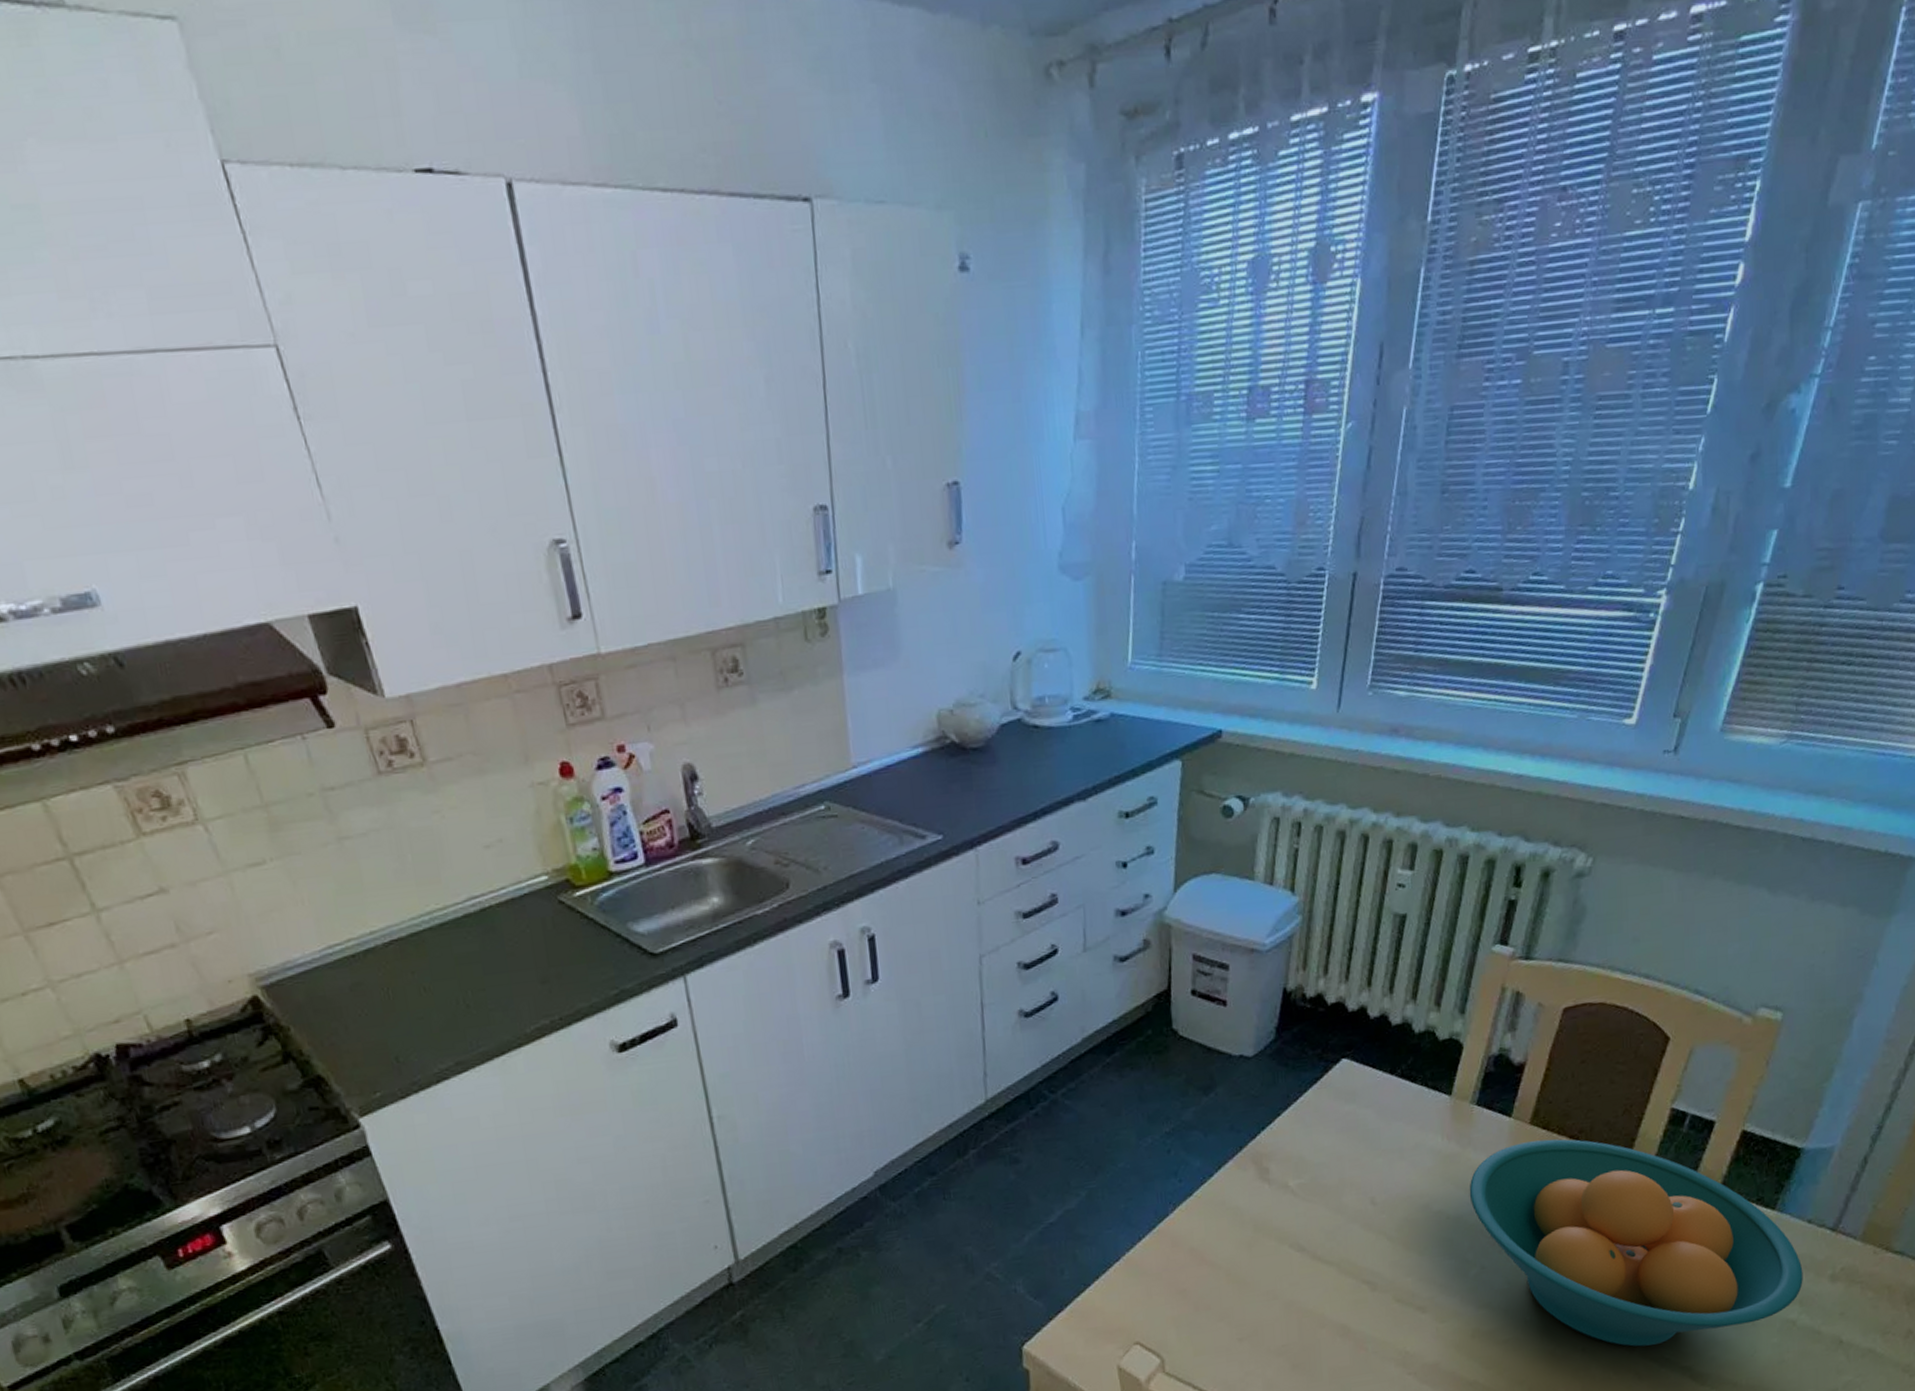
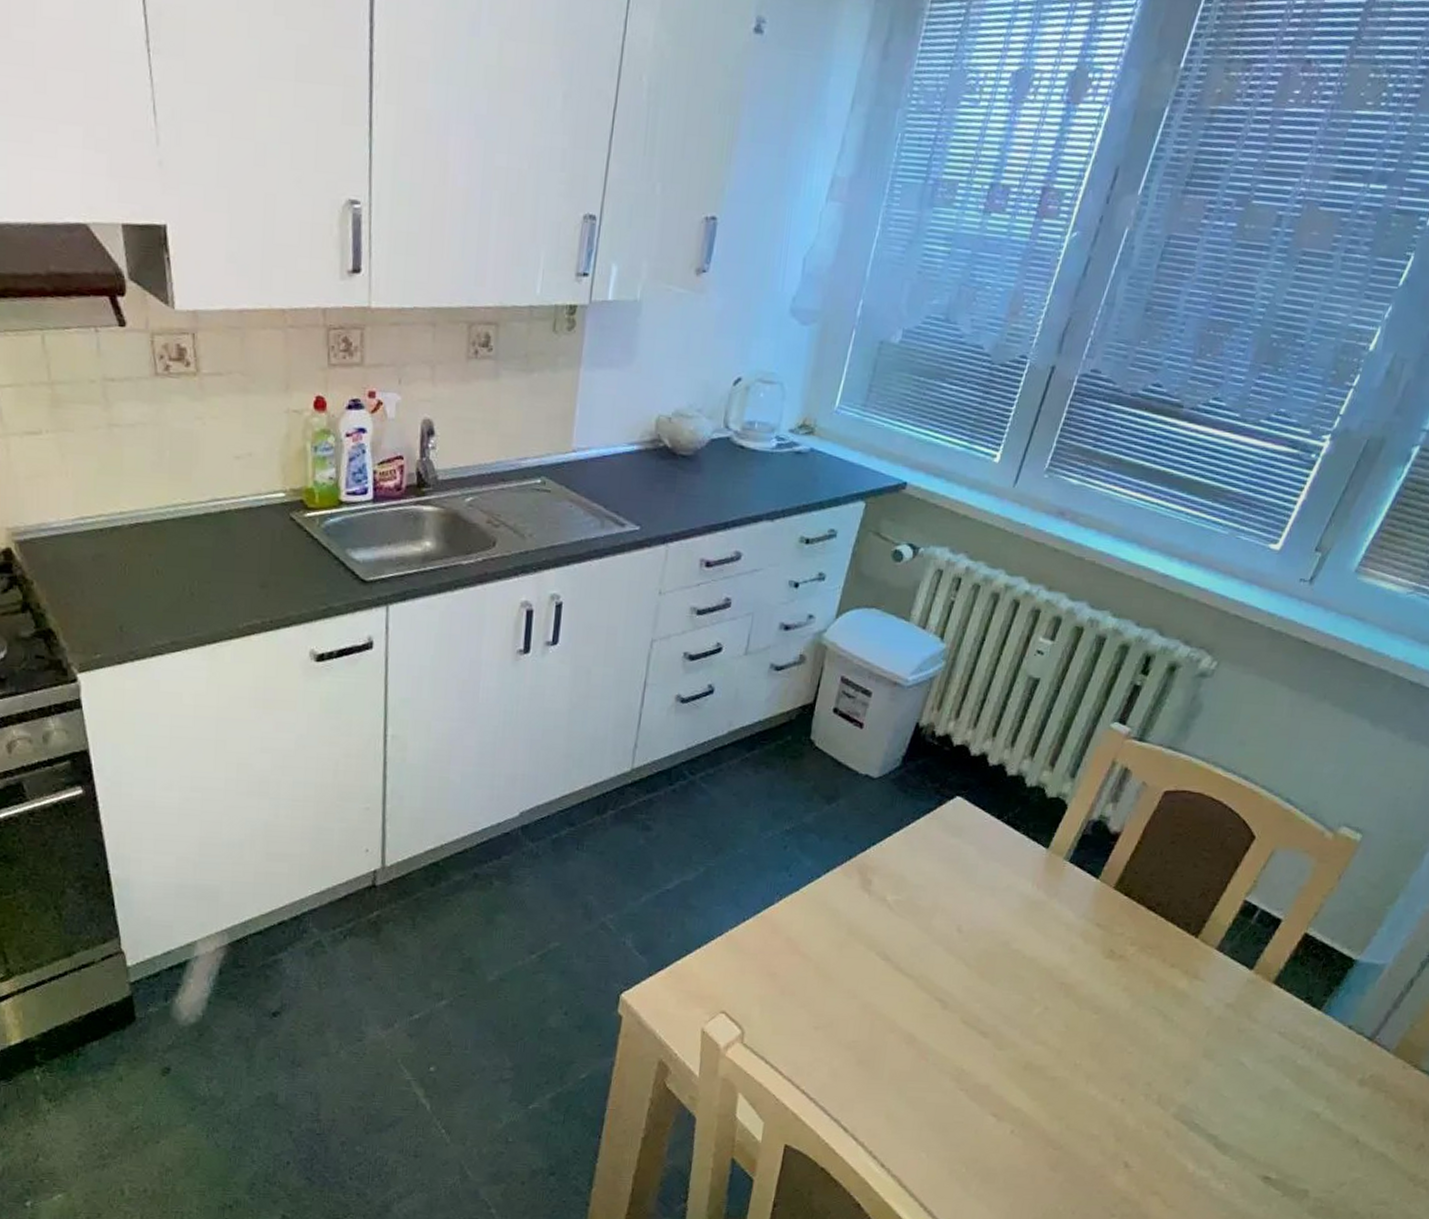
fruit bowl: present [1469,1139,1803,1347] -> none [1046,903,1336,1109]

